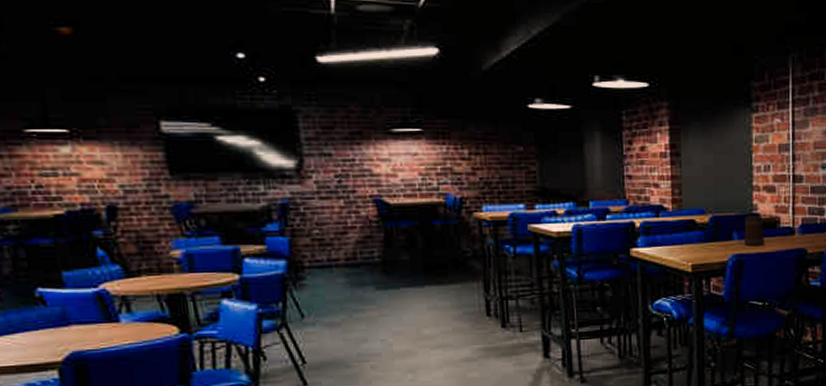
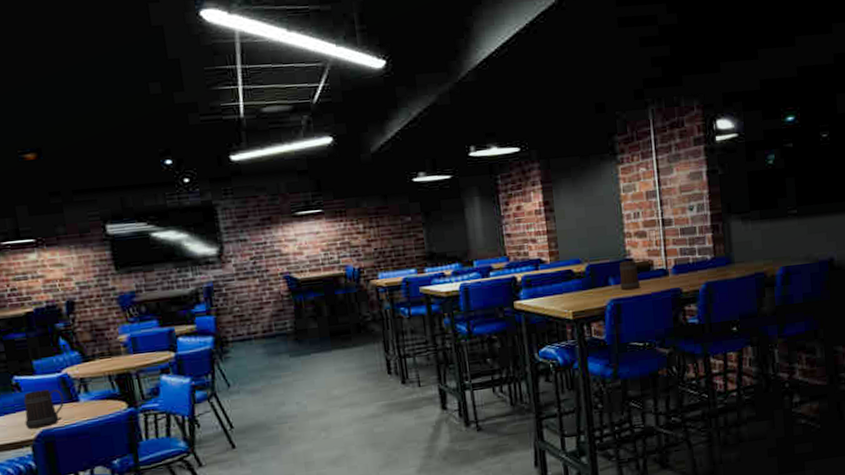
beer mug: none [49,306,102,350] -> present [24,389,65,429]

